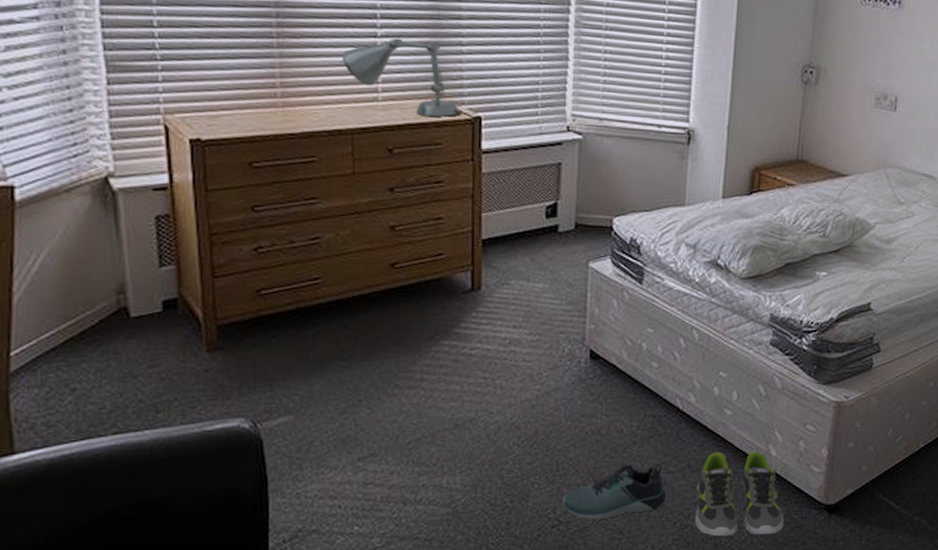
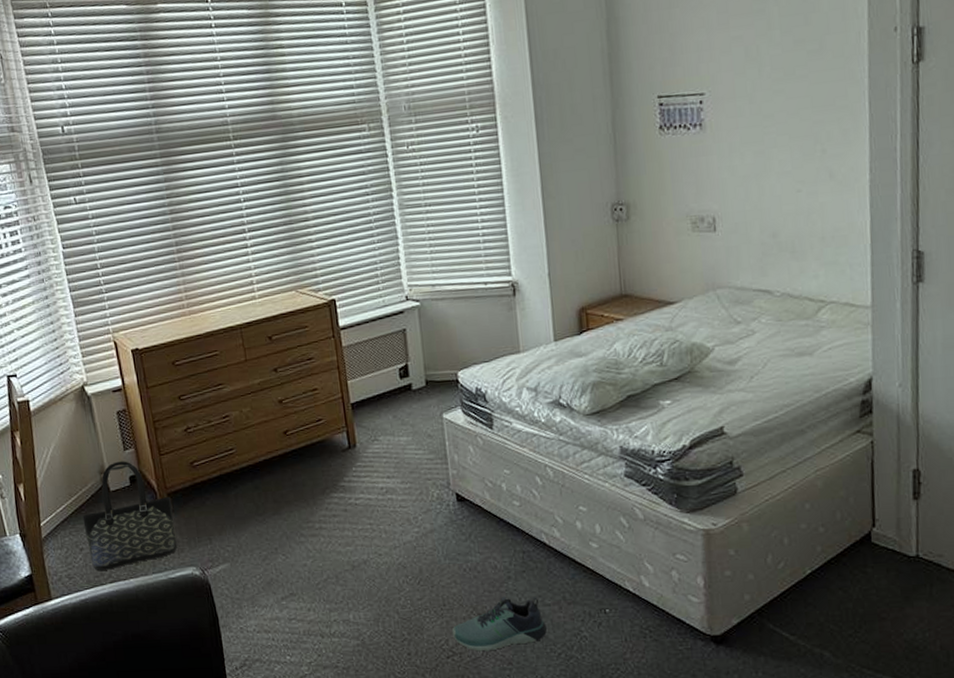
tote bag: none [79,280,222,418] -> present [81,461,178,571]
desk lamp: present [341,38,462,118] -> none [224,242,319,306]
athletic shoe: present [694,451,784,537] -> none [574,583,670,668]

